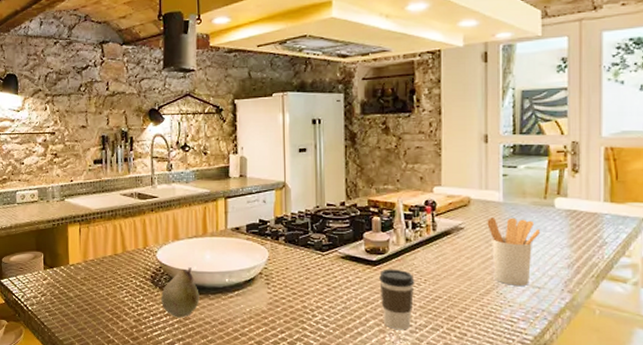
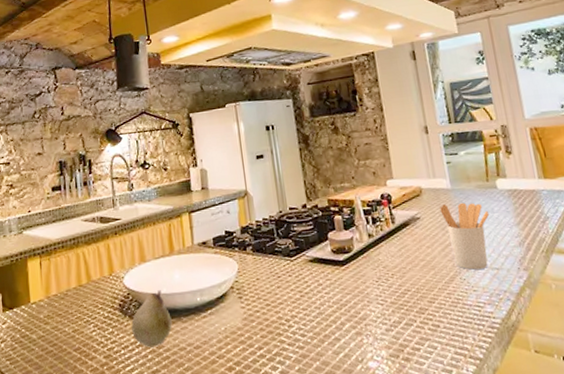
coffee cup: present [379,269,415,329] -> none [348,266,386,330]

